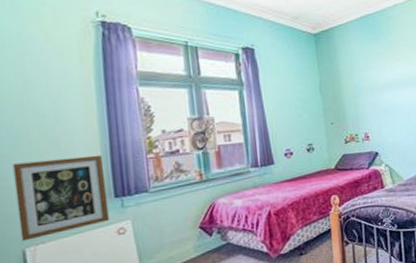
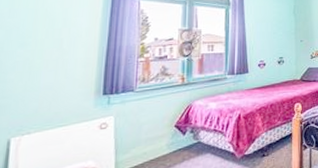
wall art: present [12,154,110,242] -> none [9,56,99,131]

